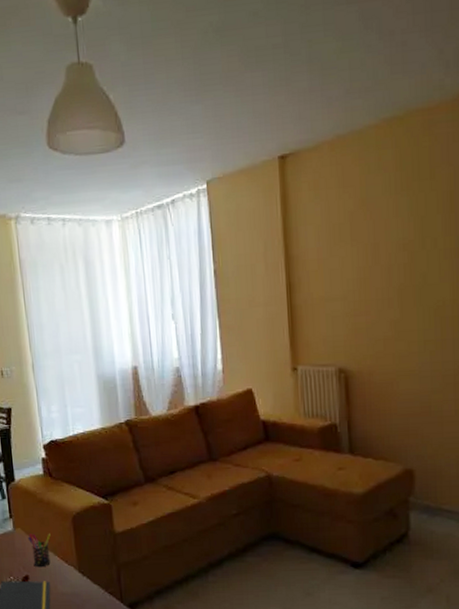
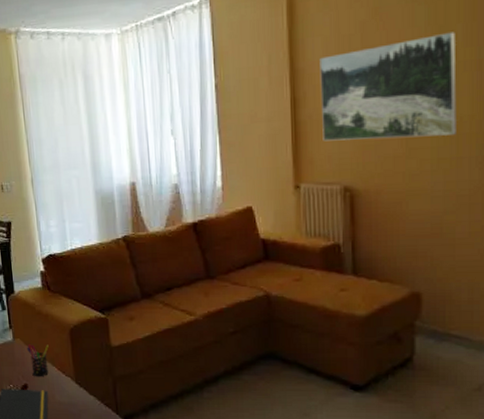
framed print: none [312,222,440,325] -> present [319,31,457,141]

